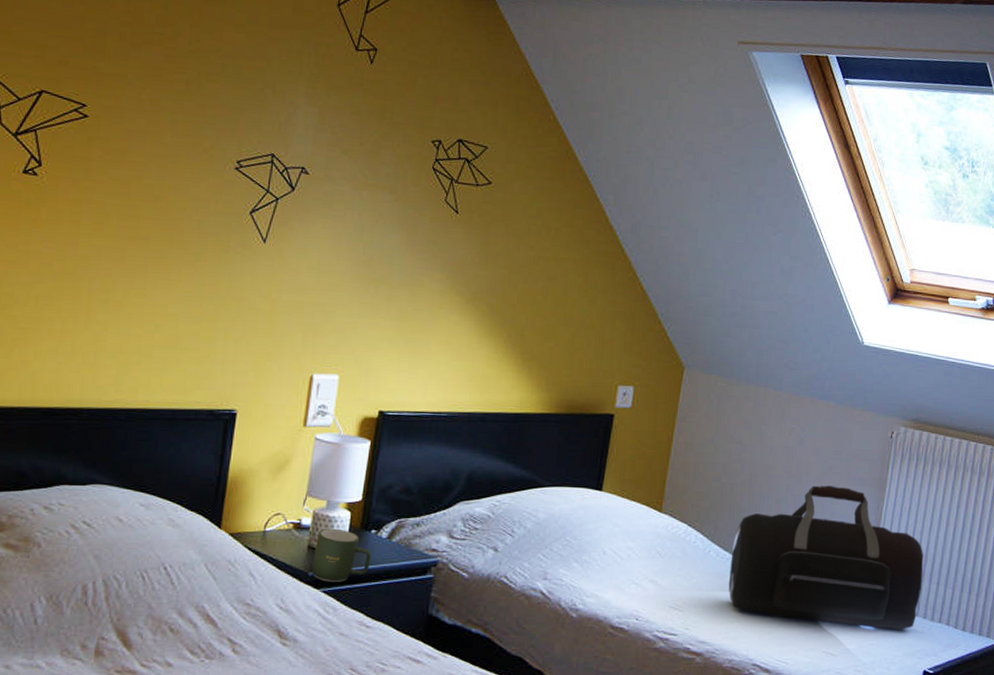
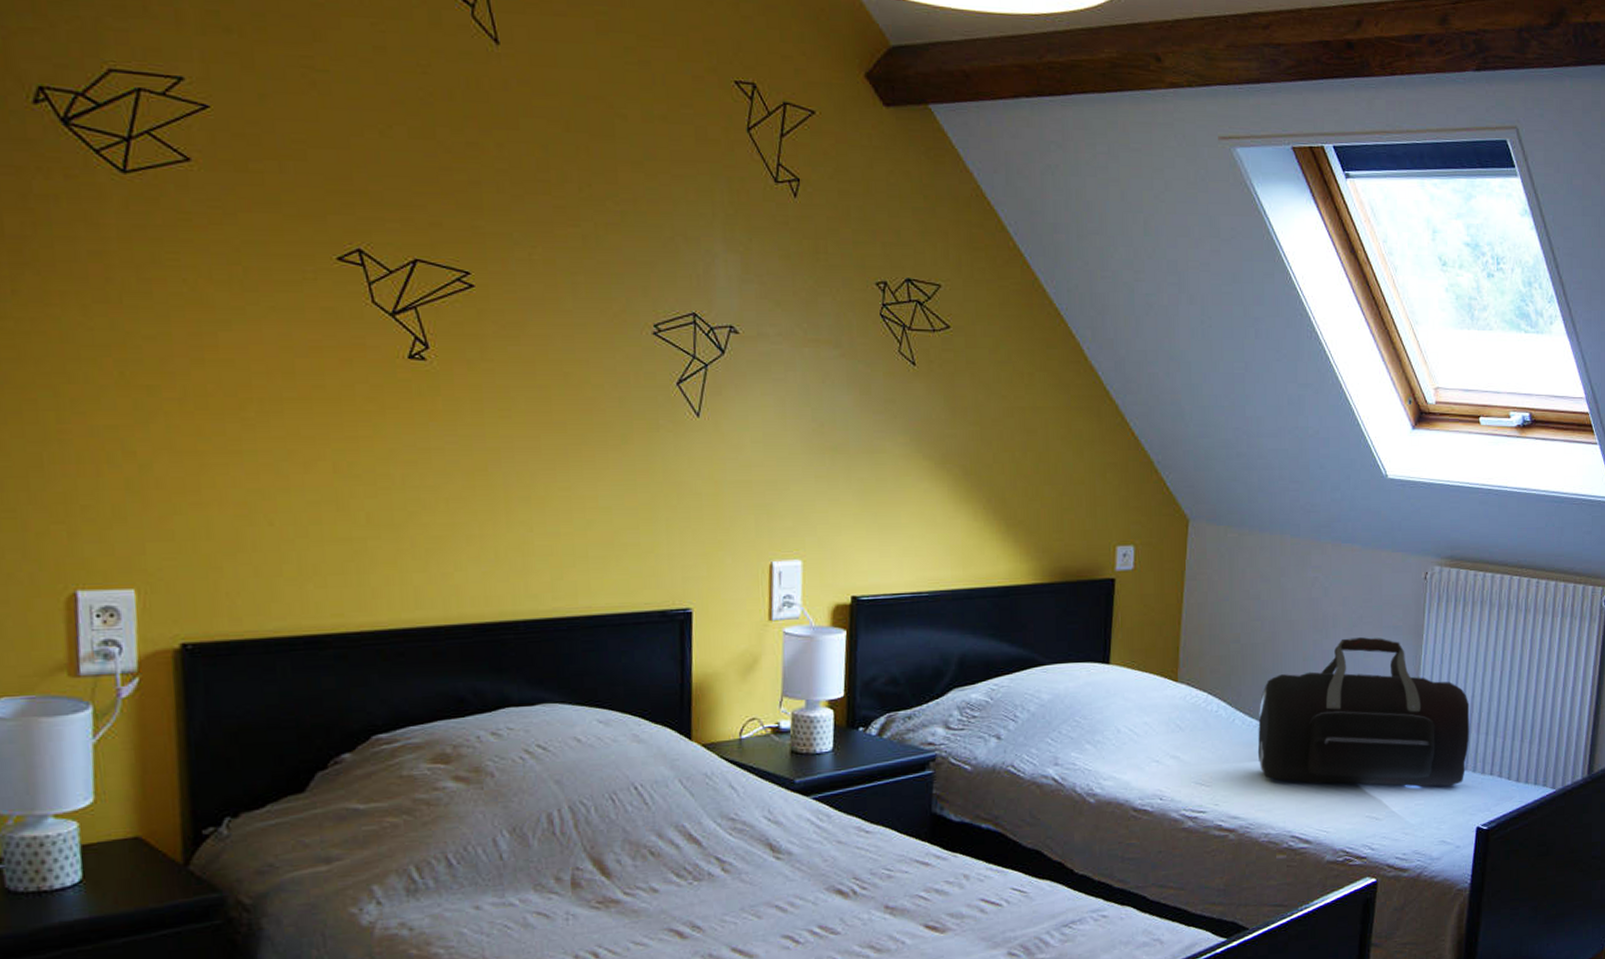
mug: present [311,528,371,582] -> none [797,729,862,788]

